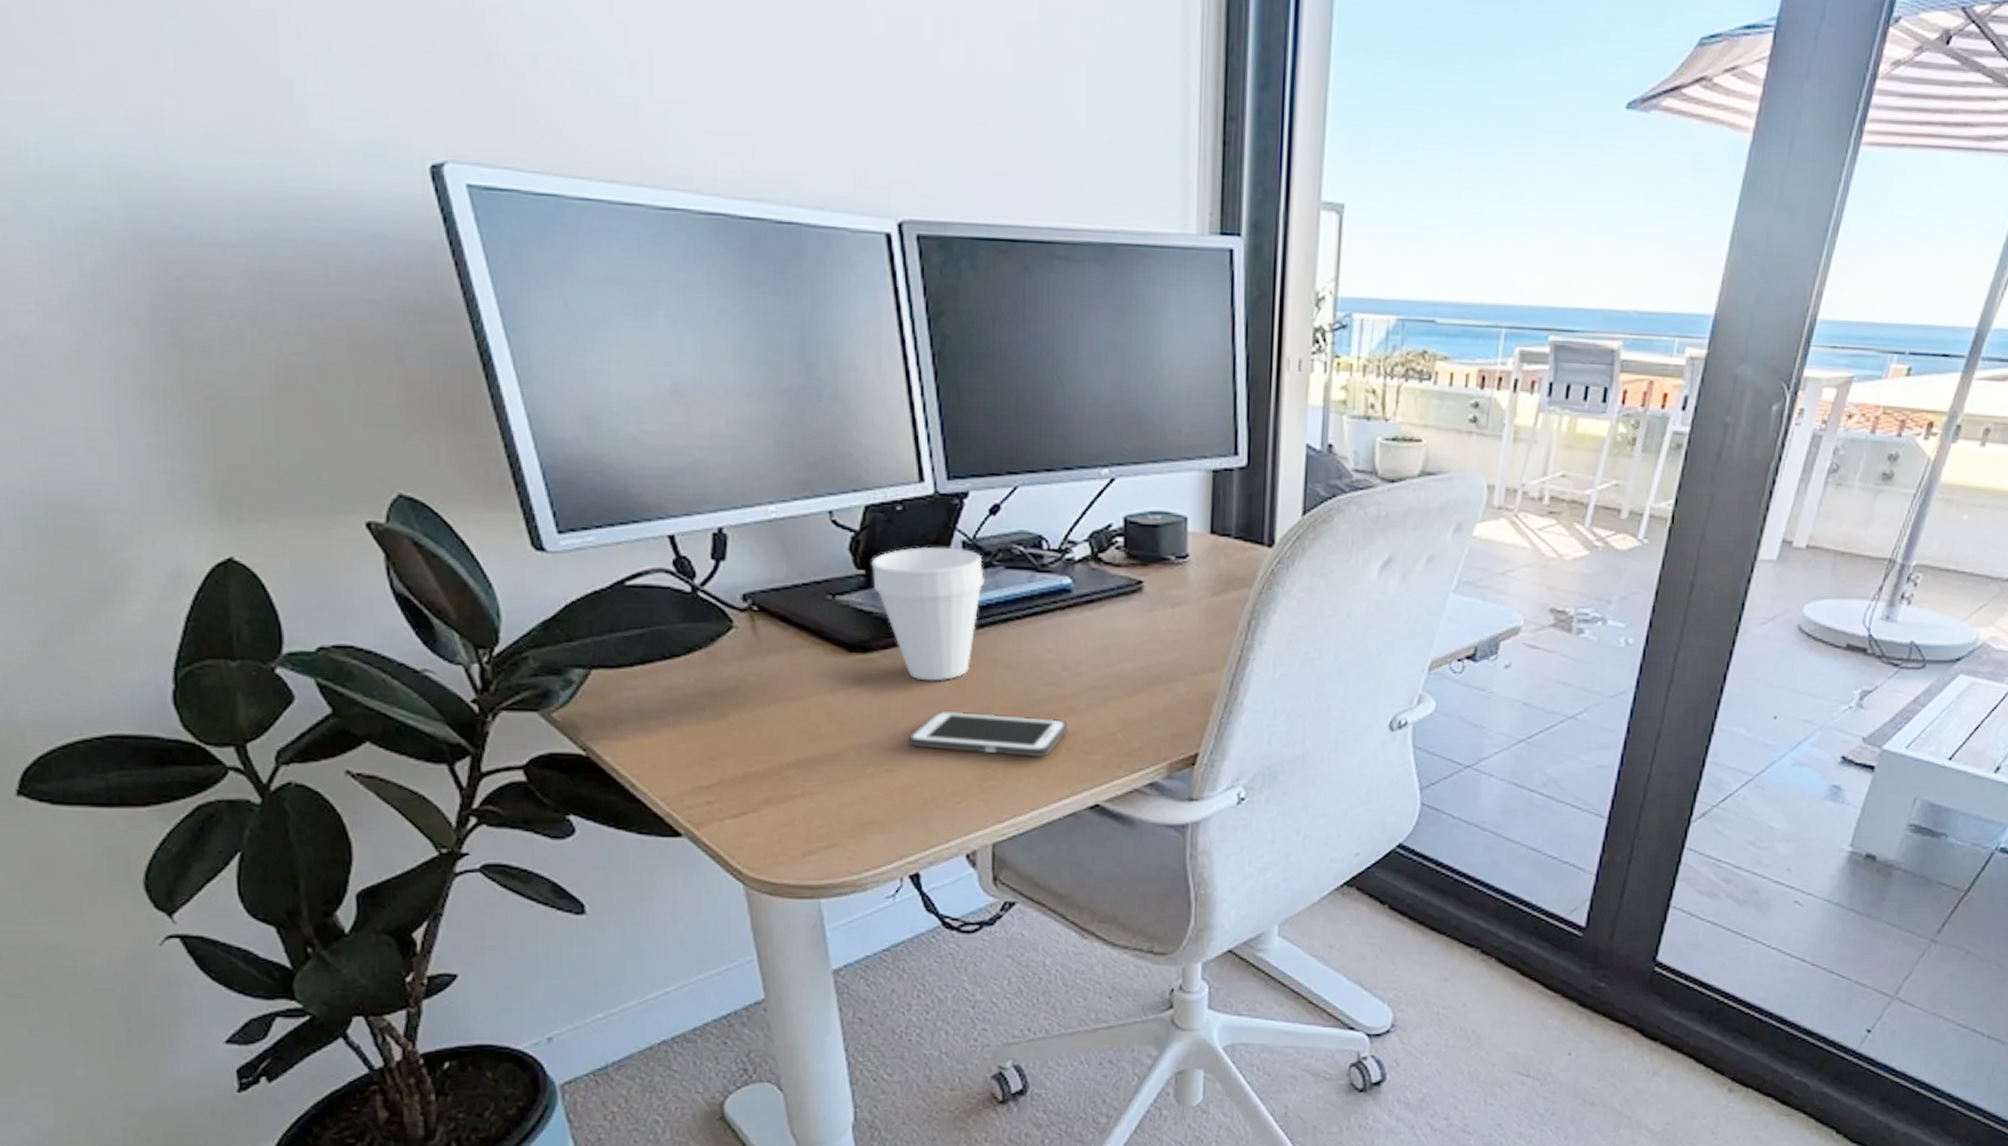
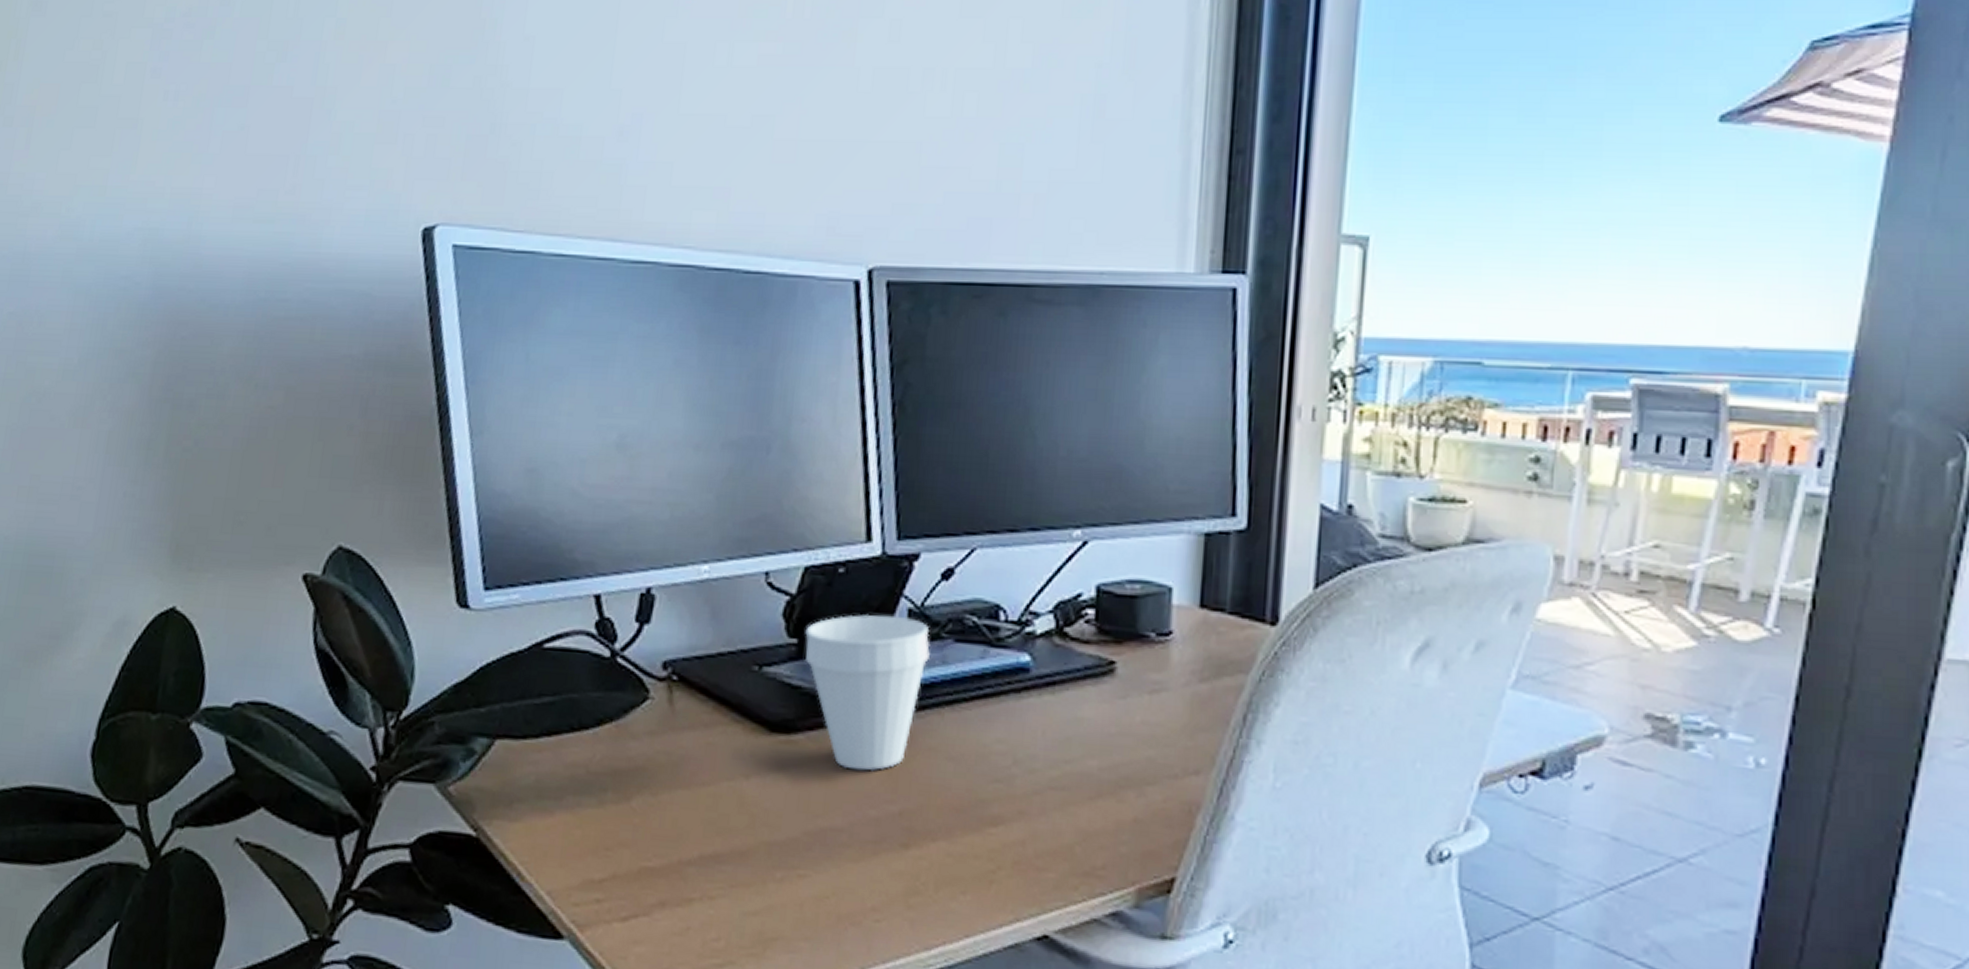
cell phone: present [909,710,1069,757] -> none [828,806,1017,871]

